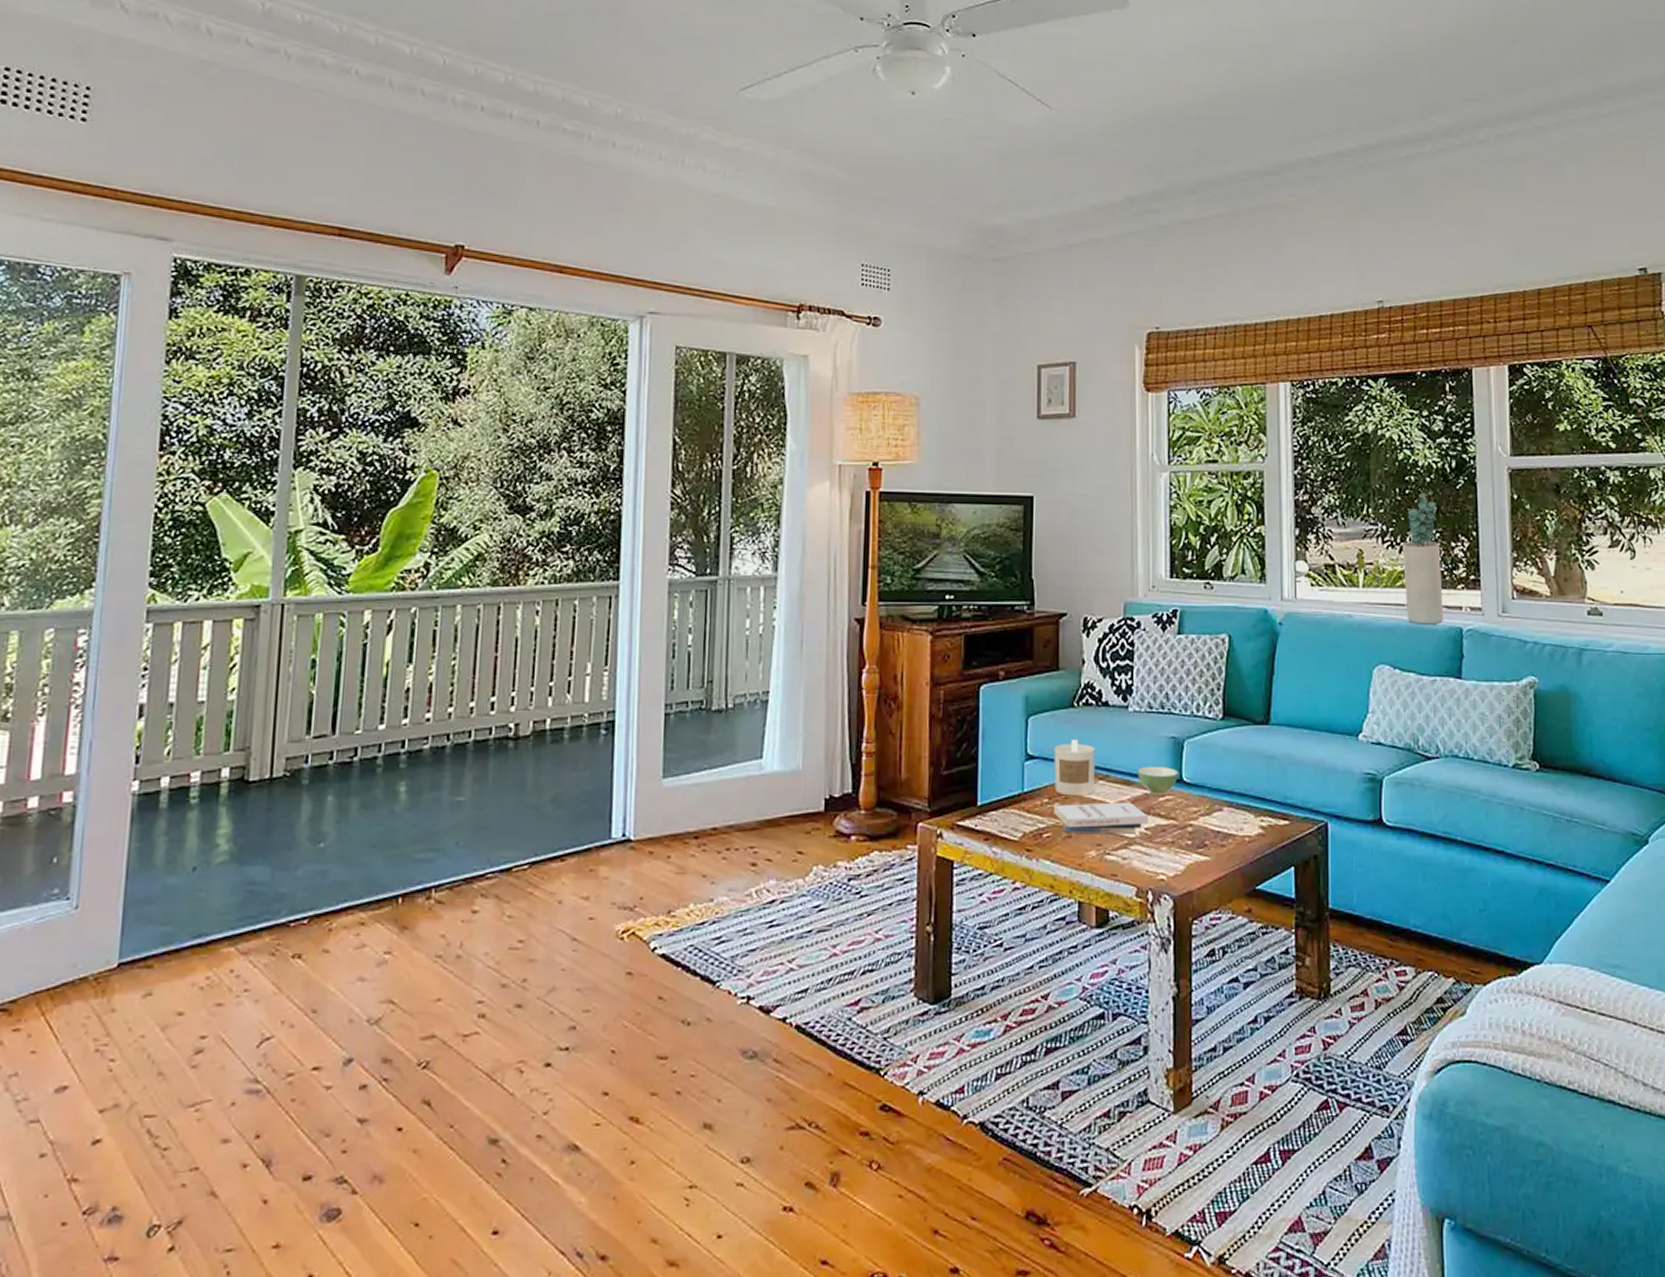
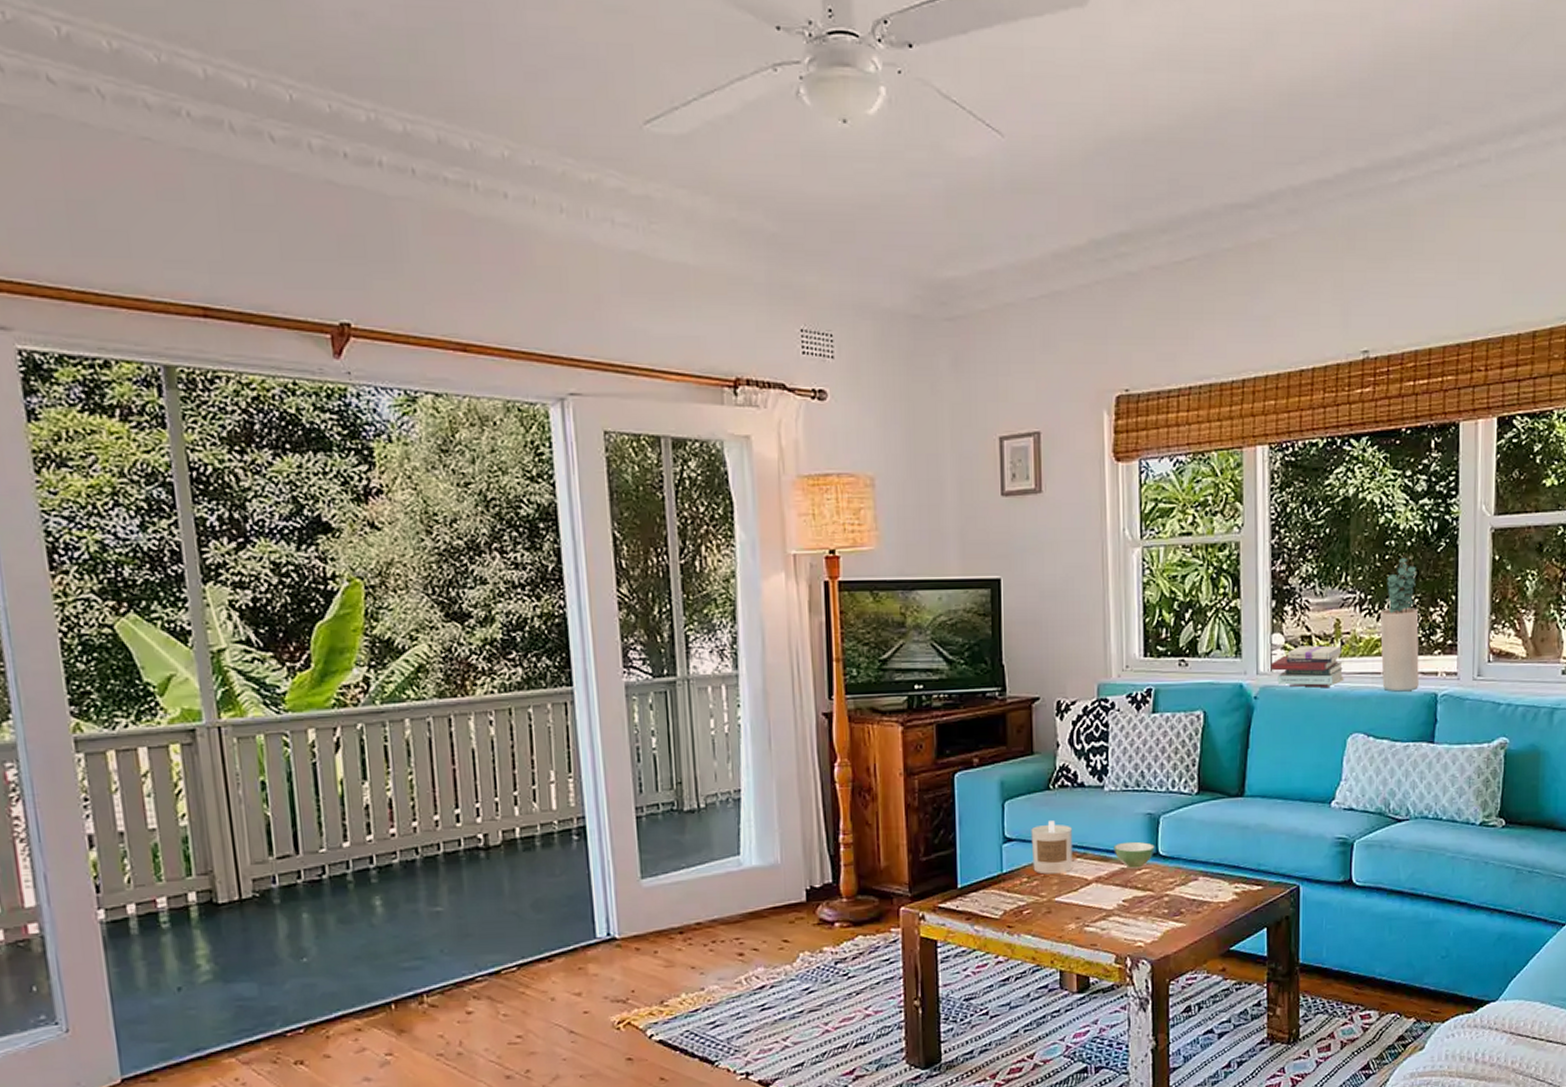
books: present [1053,802,1148,834] -> none [1032,877,1125,909]
books: none [1295,574,1368,616] -> present [1270,645,1344,687]

